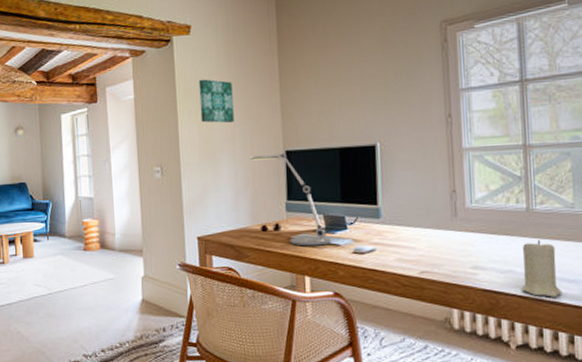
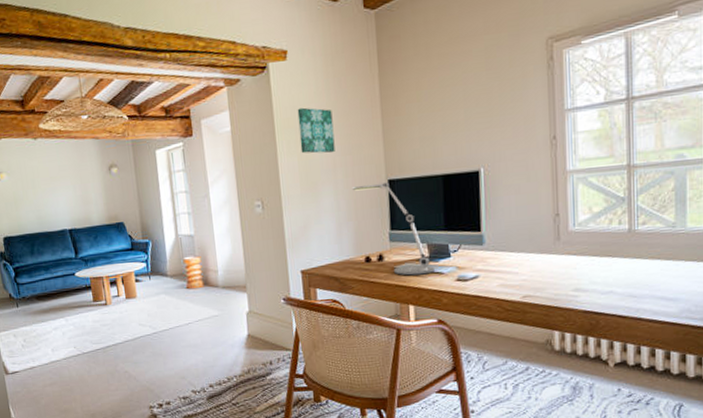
candle: present [521,240,563,297] -> none [621,260,661,316]

